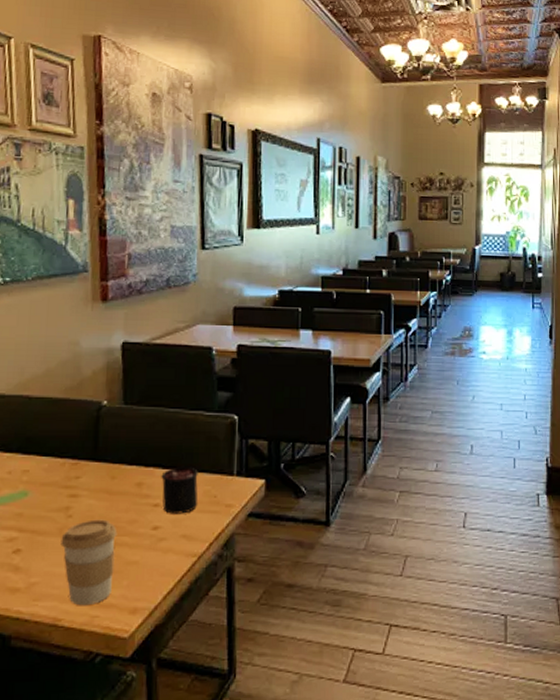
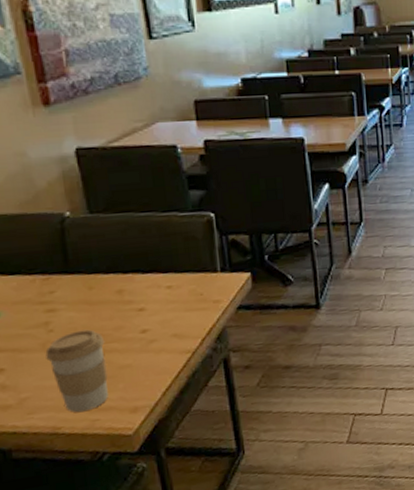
candle: present [161,454,198,514] -> none [141,257,185,316]

